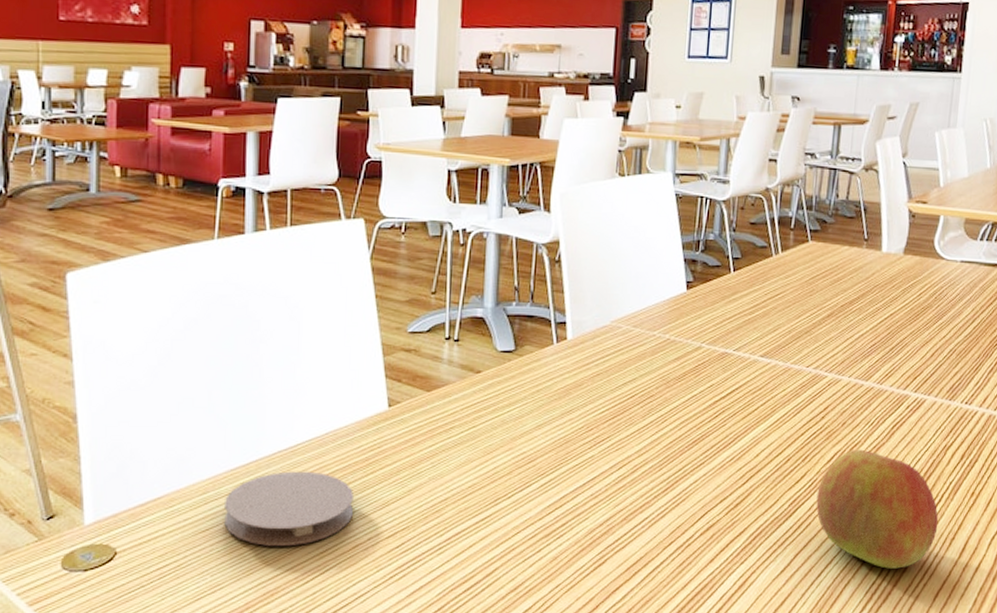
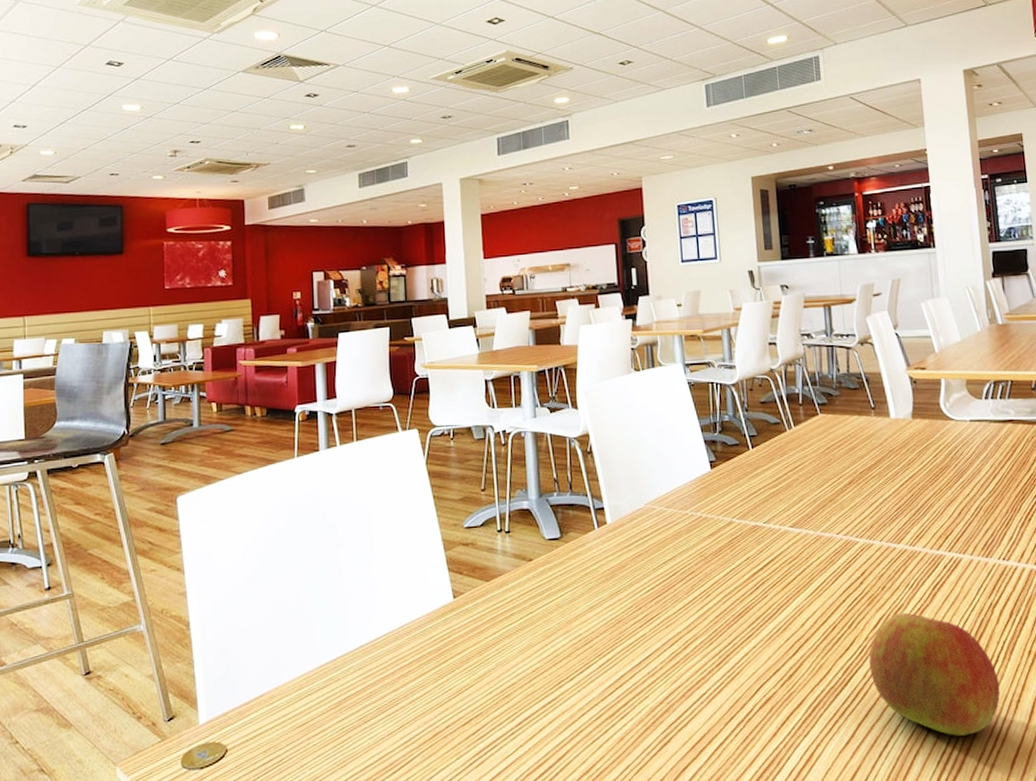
coaster: present [224,471,354,546] -> none [317,663,432,738]

